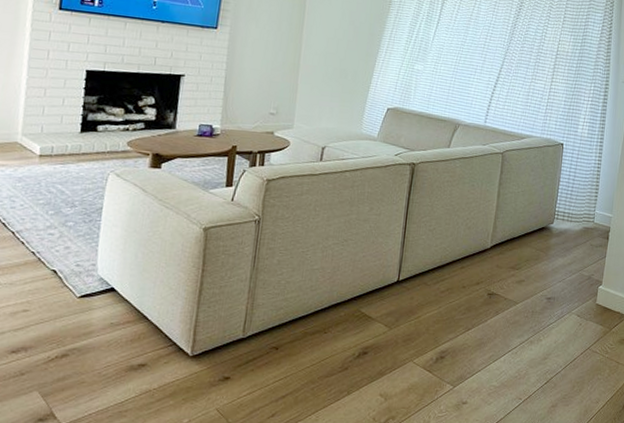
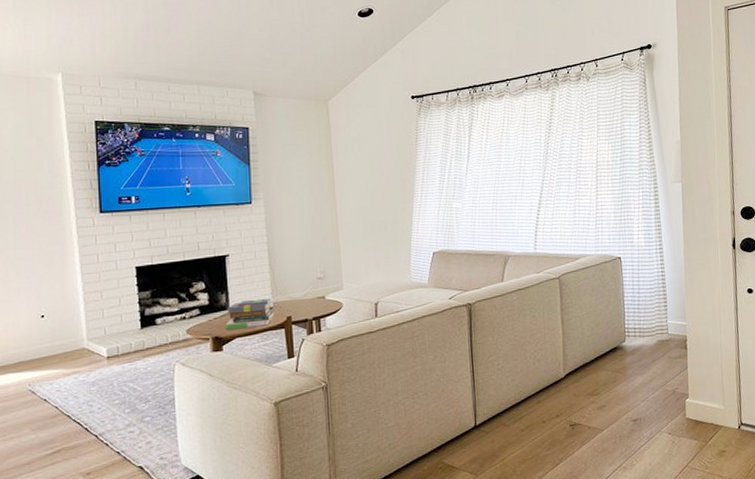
books: none [168,122,221,151] -> present [225,298,275,329]

